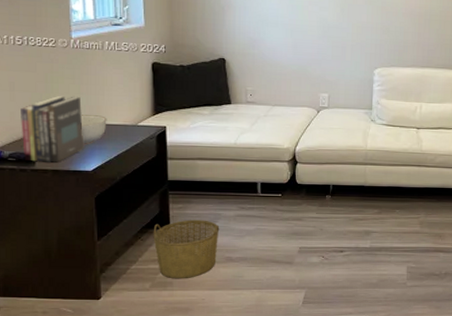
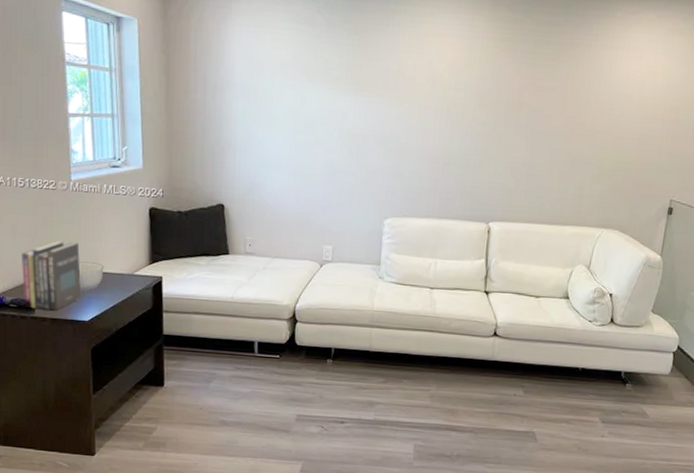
basket: present [153,219,220,279] -> none [147,377,215,441]

